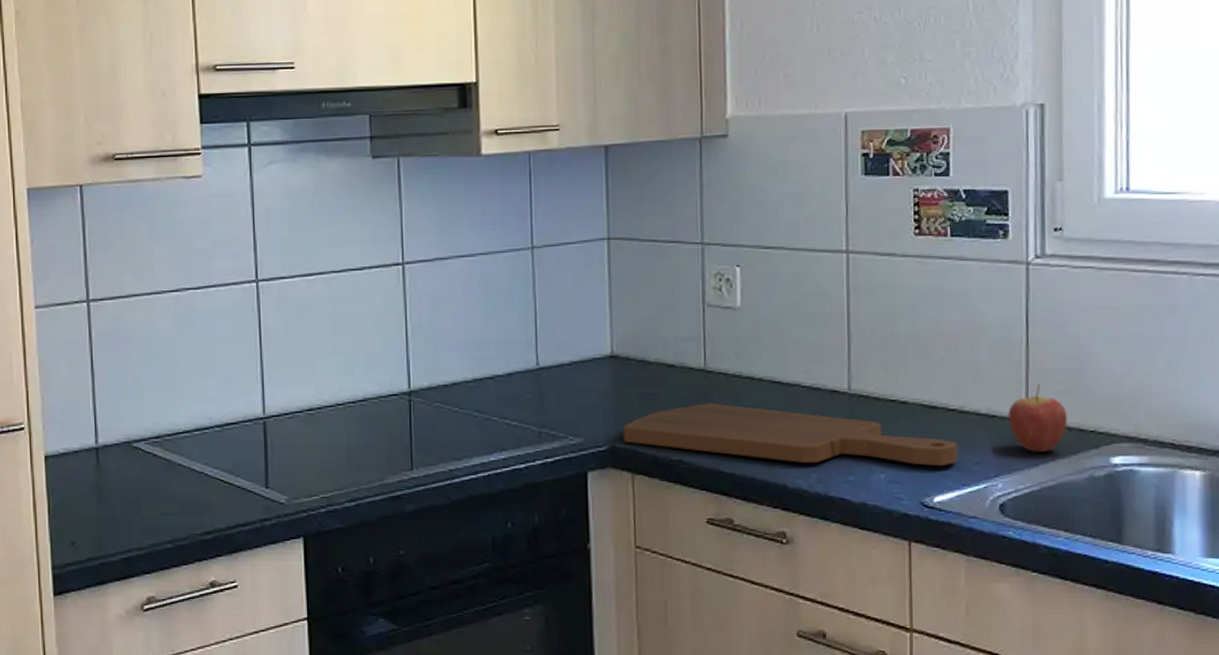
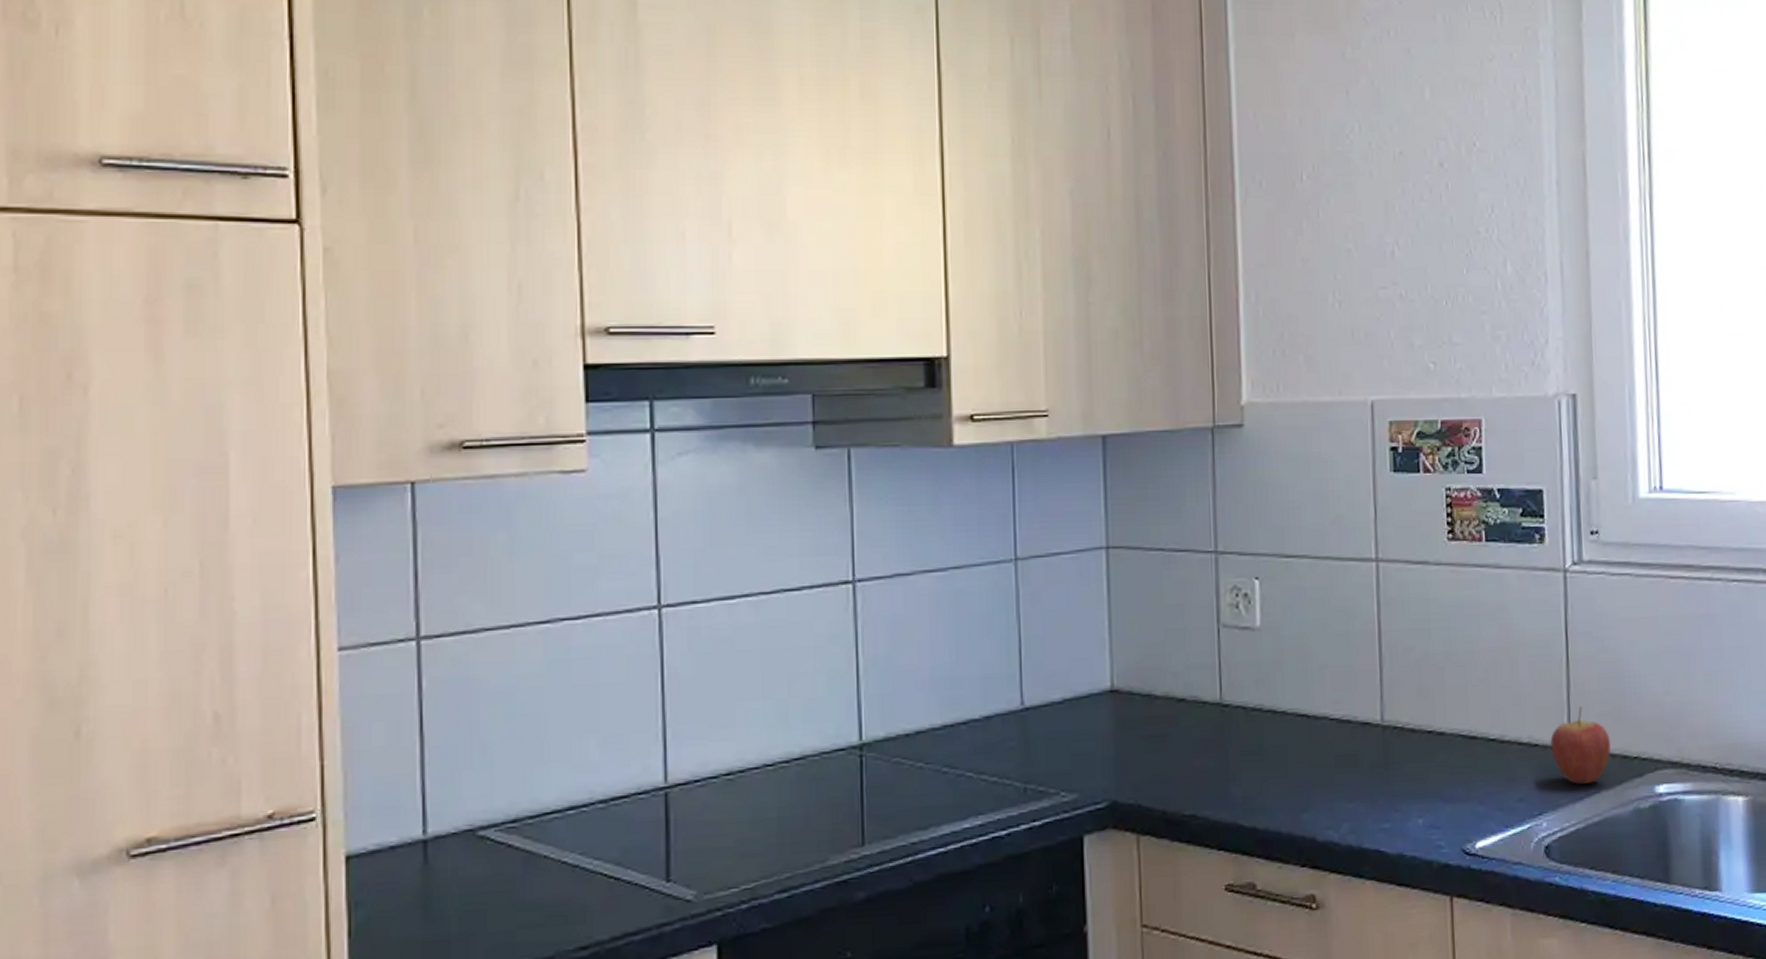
cutting board: present [623,403,959,467] -> none [1125,743,1501,811]

